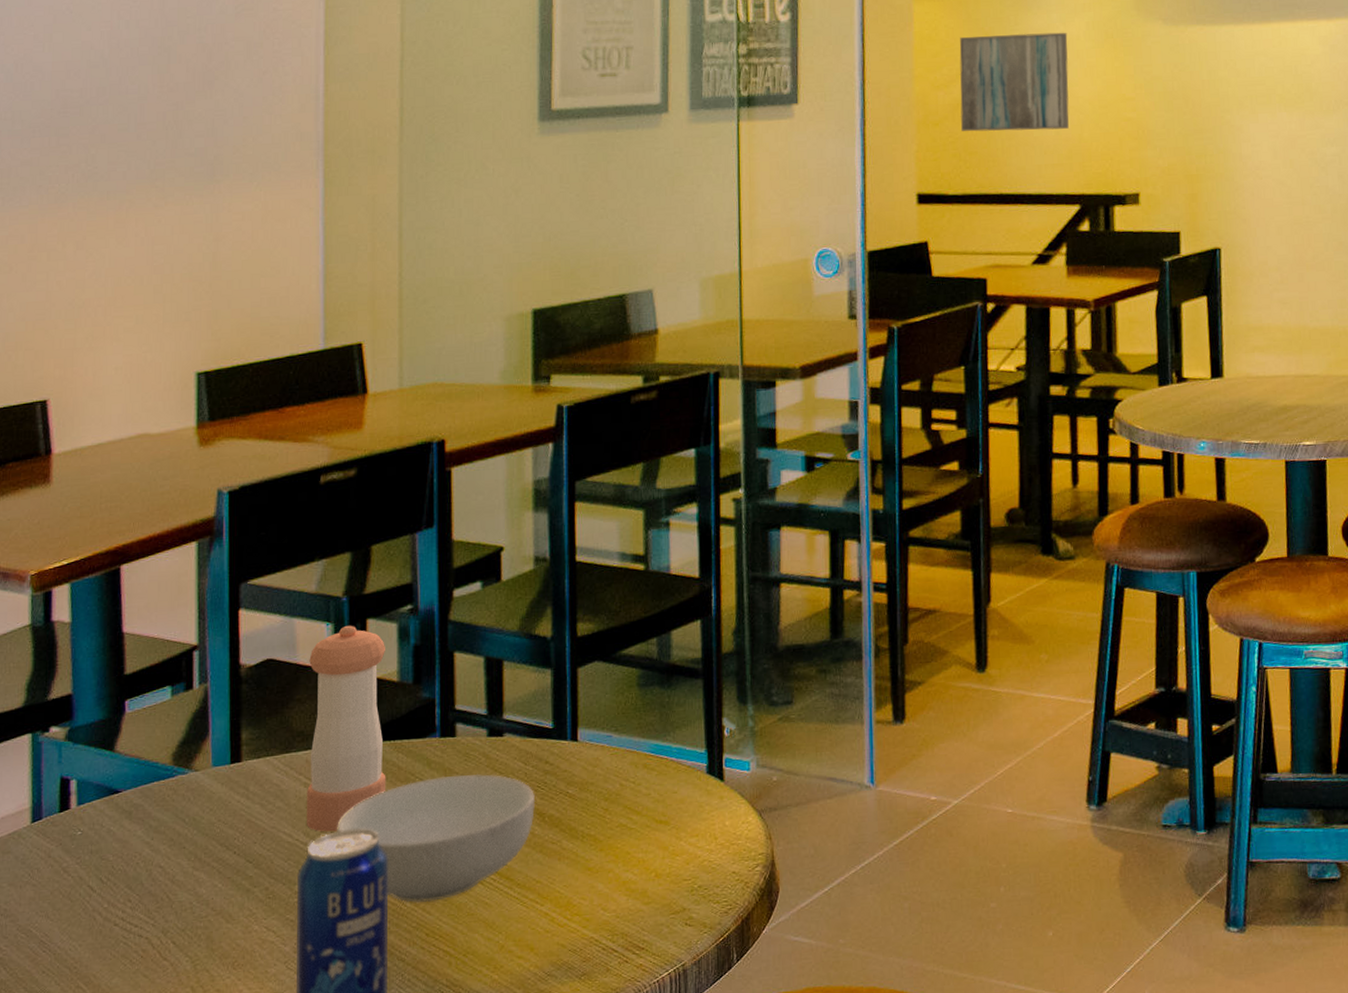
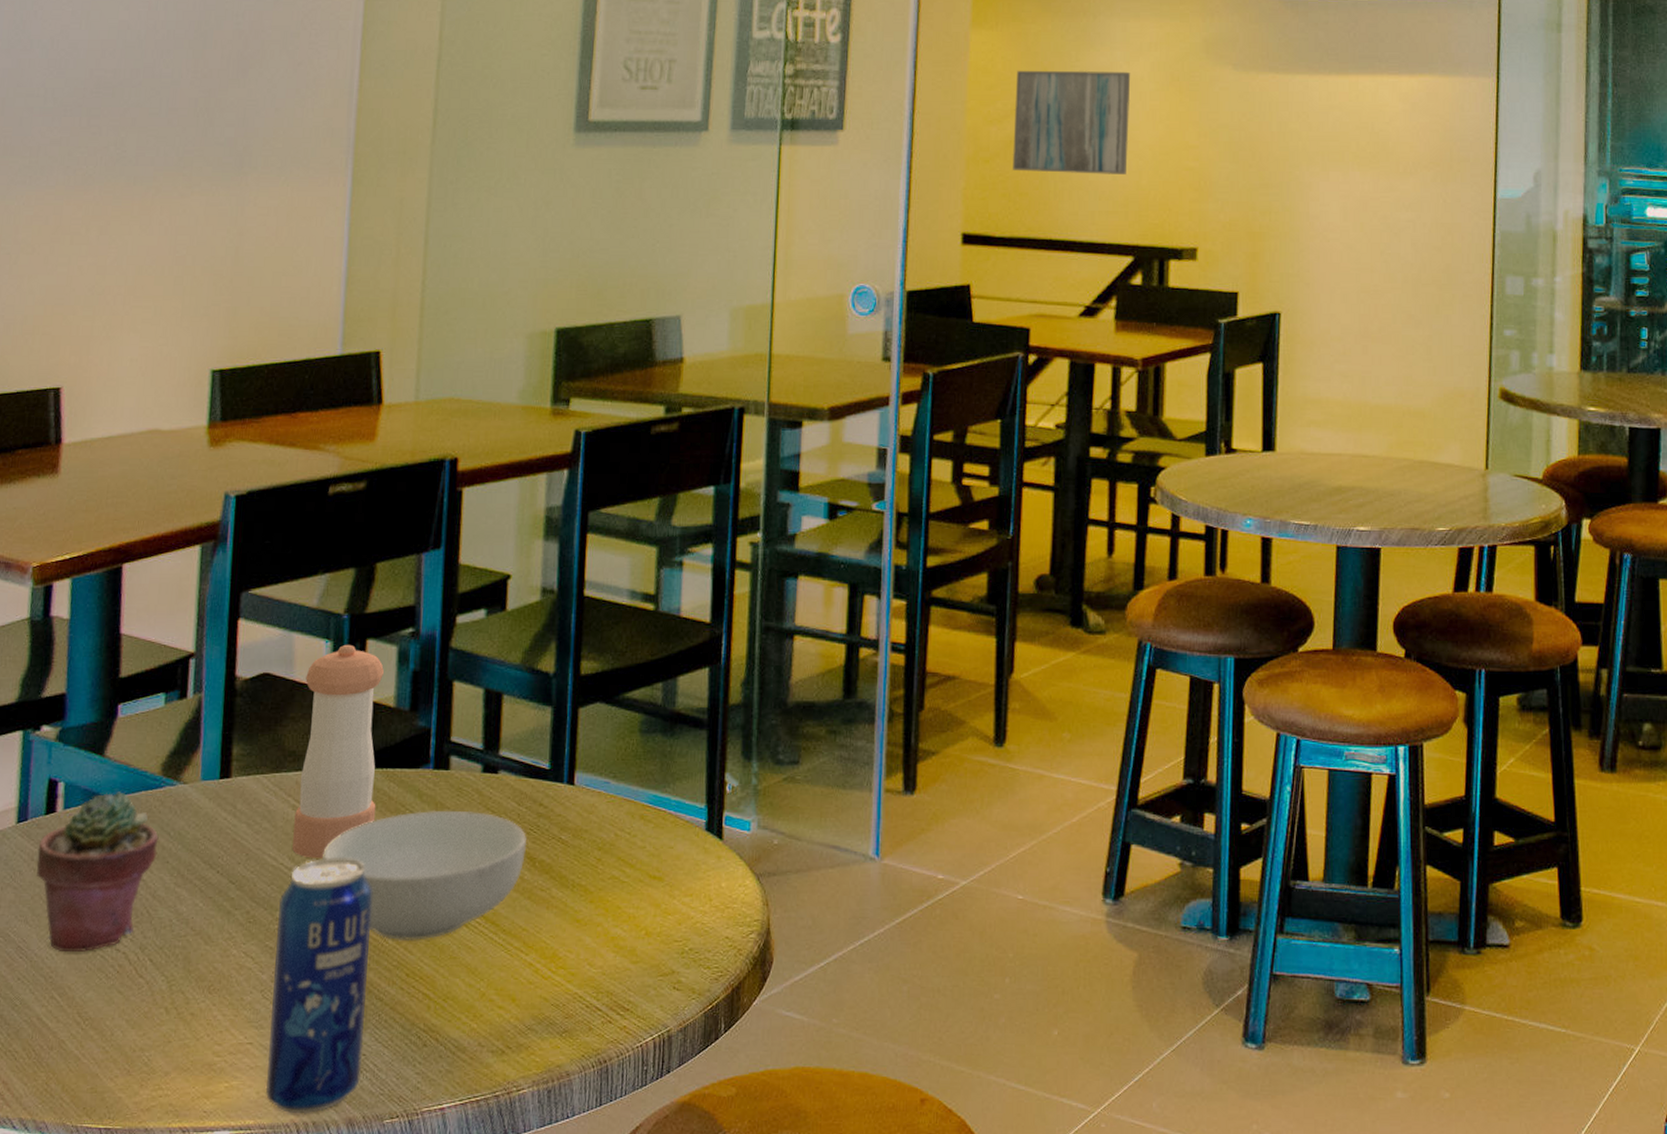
potted succulent: none [54,784,174,943] -> present [36,792,159,953]

